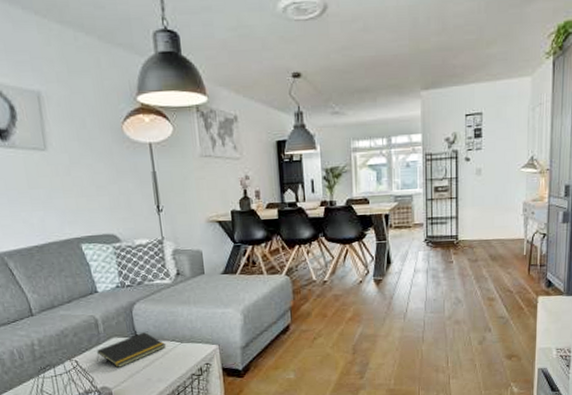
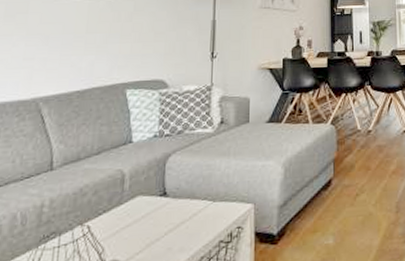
notepad: present [96,331,166,367] -> none [113,188,196,234]

